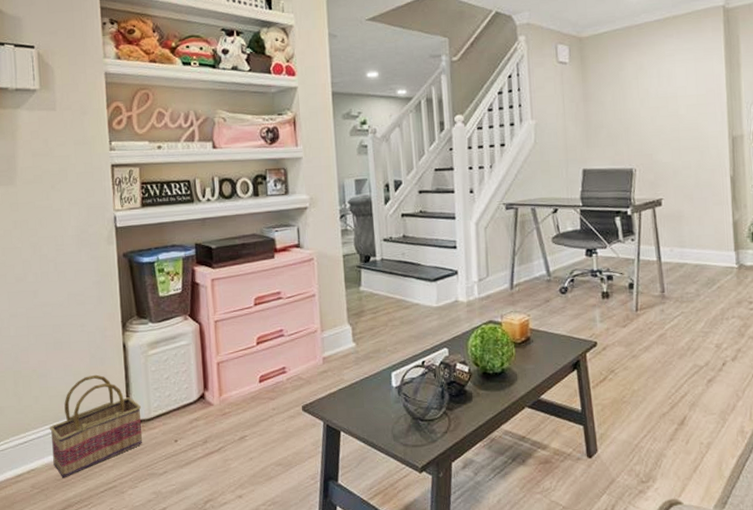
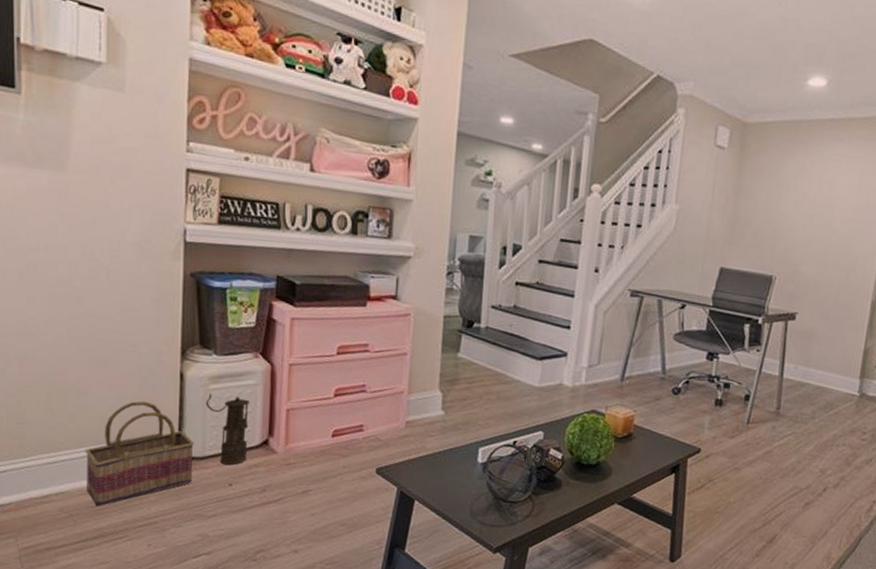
lantern: none [147,357,188,422] -> present [205,393,249,465]

